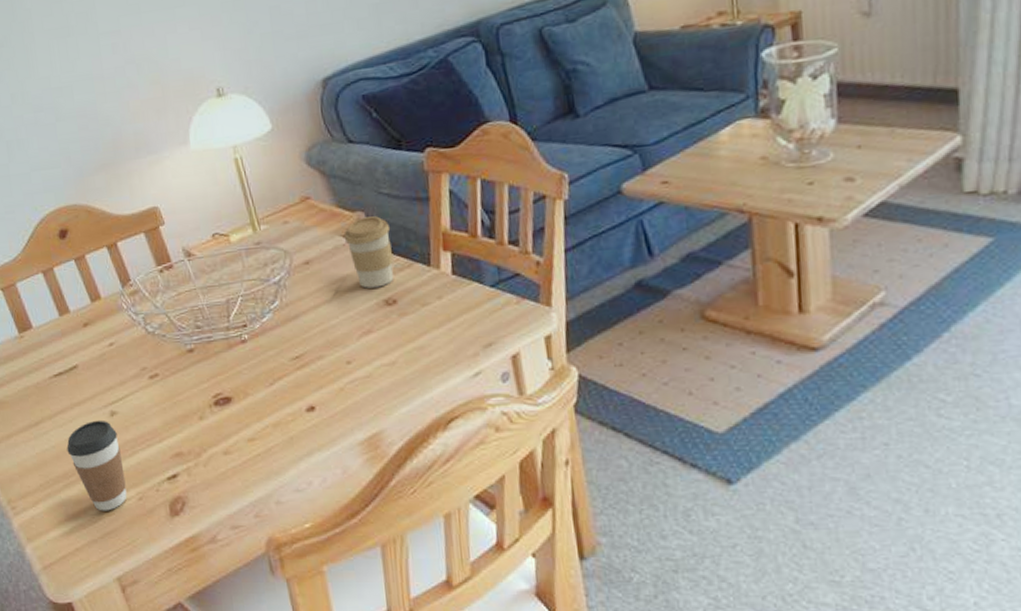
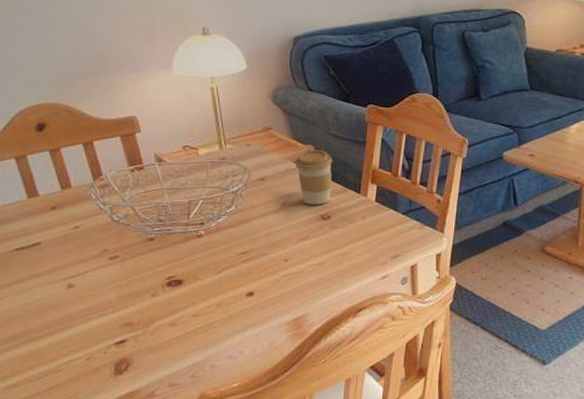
coffee cup: present [66,420,127,511] -> none [20,290,75,369]

